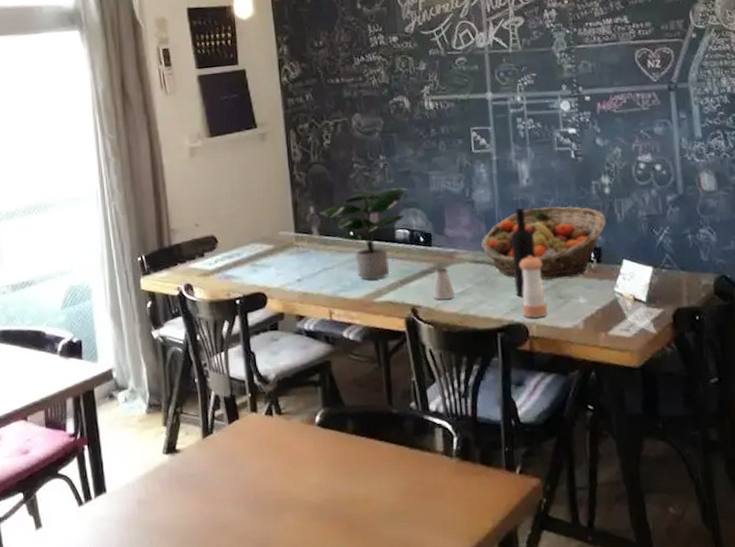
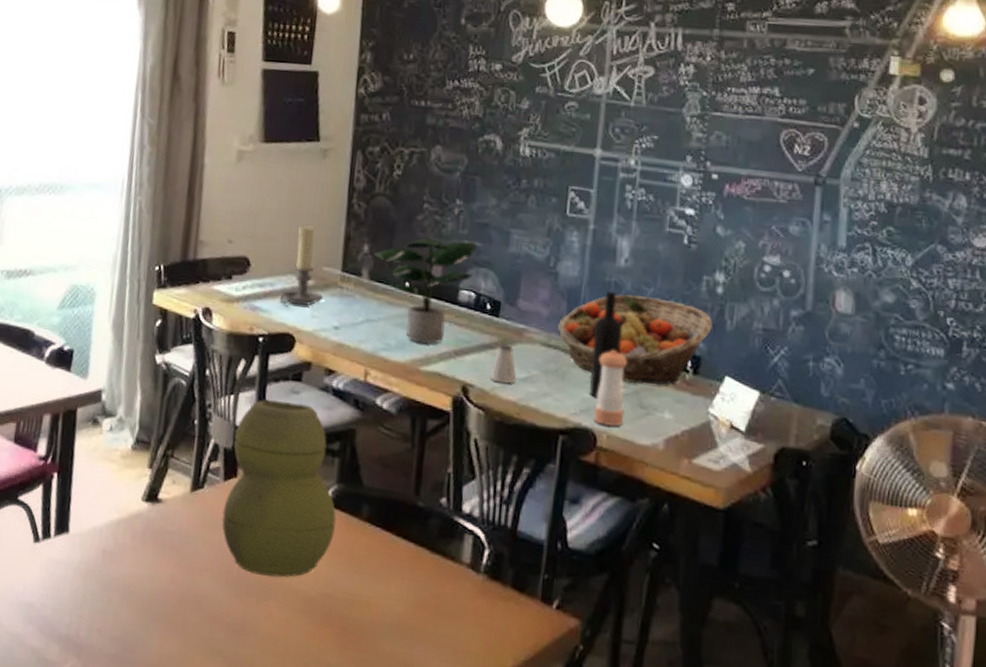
vase: none [231,348,328,495] -> present [222,400,336,578]
candle holder: none [247,200,283,269] -> present [279,225,323,306]

